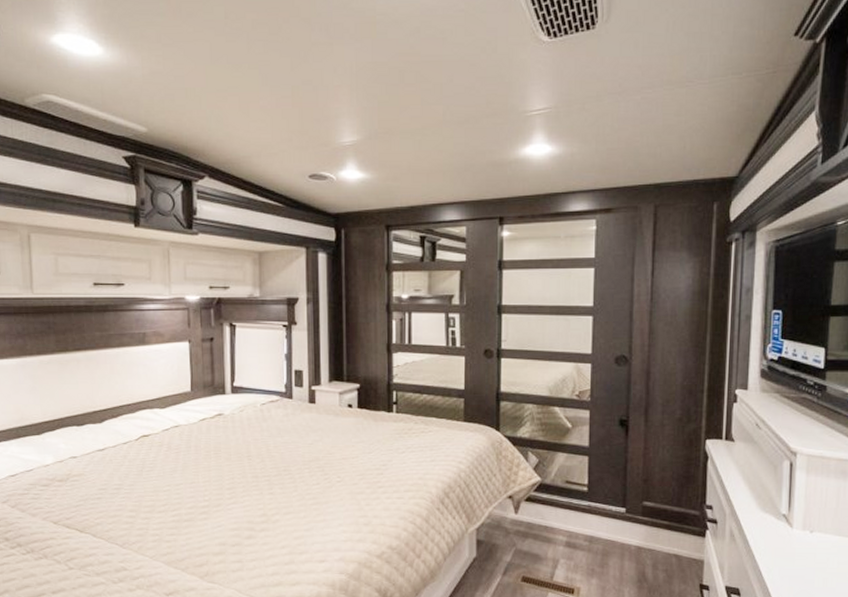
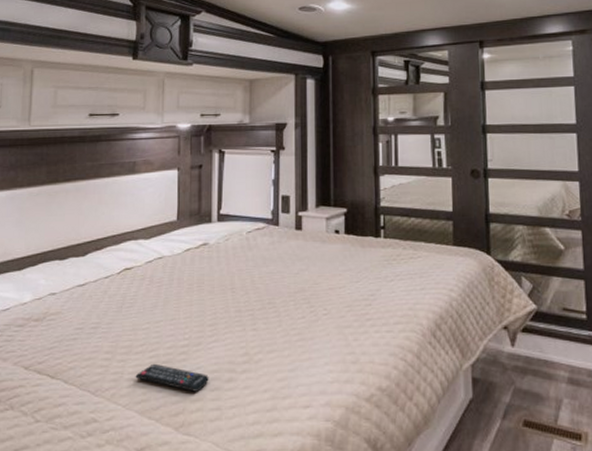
remote control: none [159,521,230,547] -> present [135,363,209,392]

